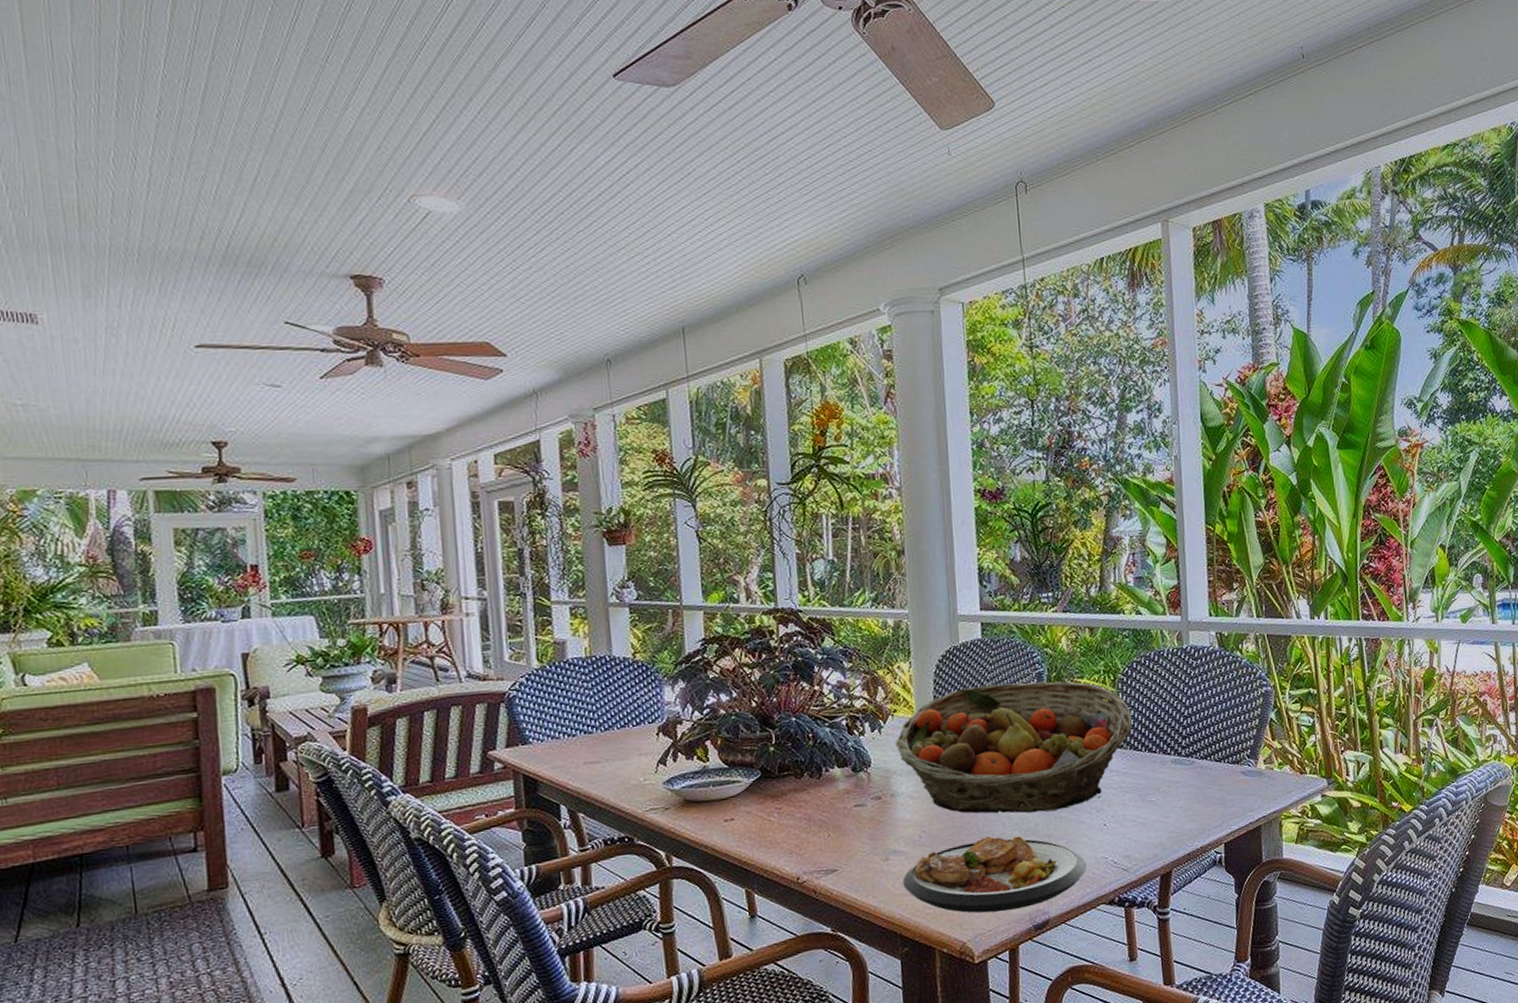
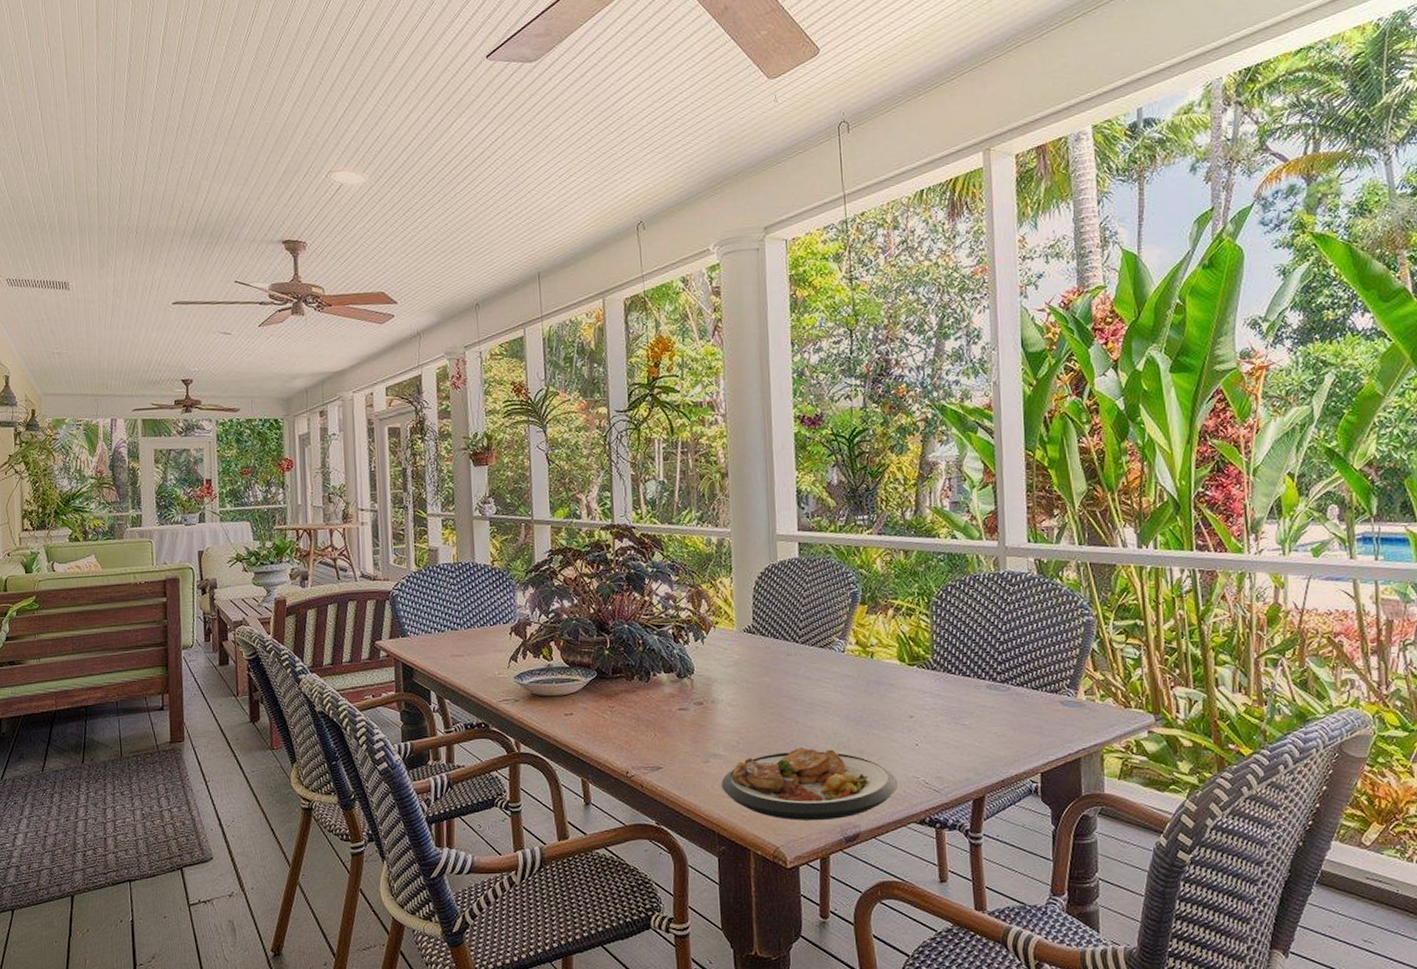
fruit basket: present [895,681,1133,814] -> none [717,601,947,728]

